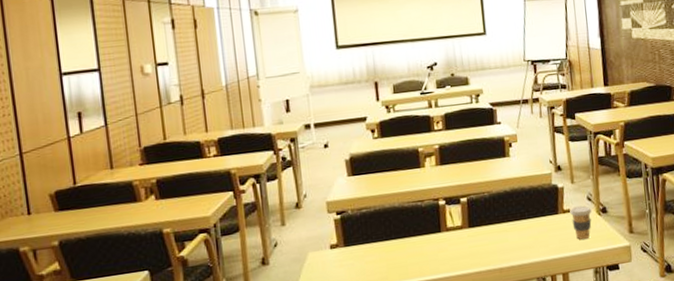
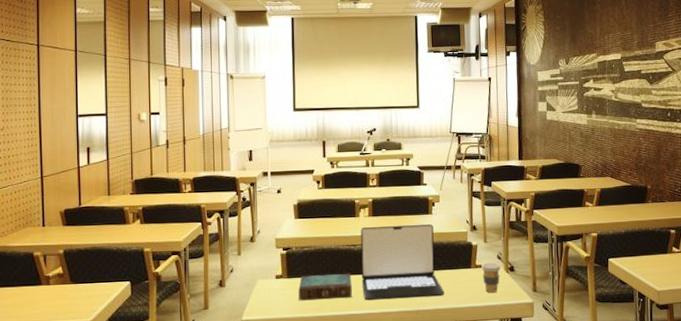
book: none [359,233,423,272] -> present [299,273,352,301]
laptop: none [427,168,530,263] -> present [360,224,445,301]

